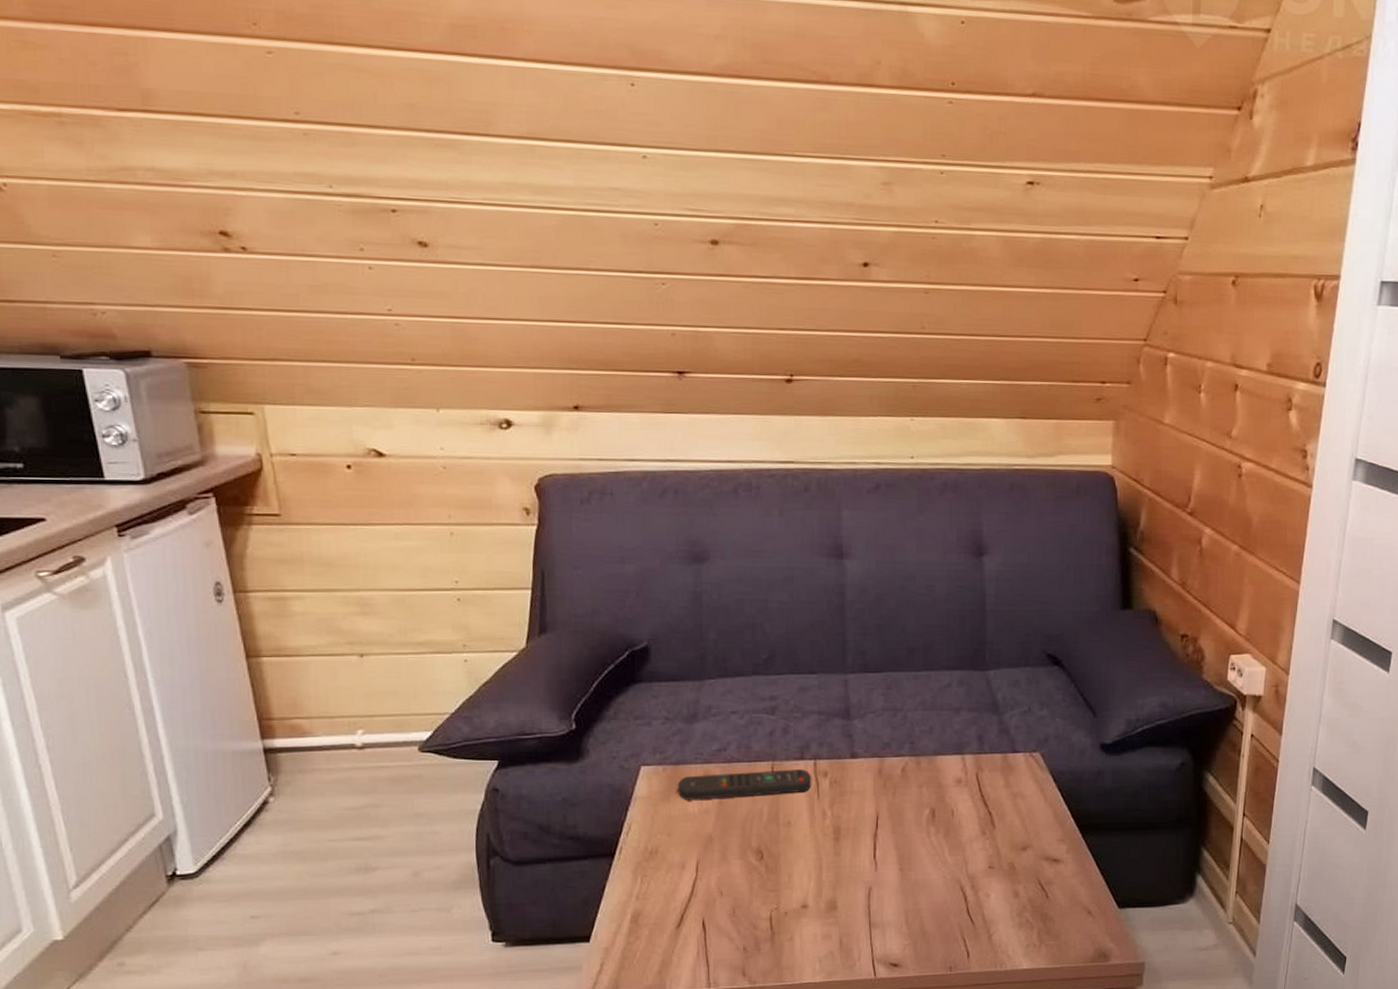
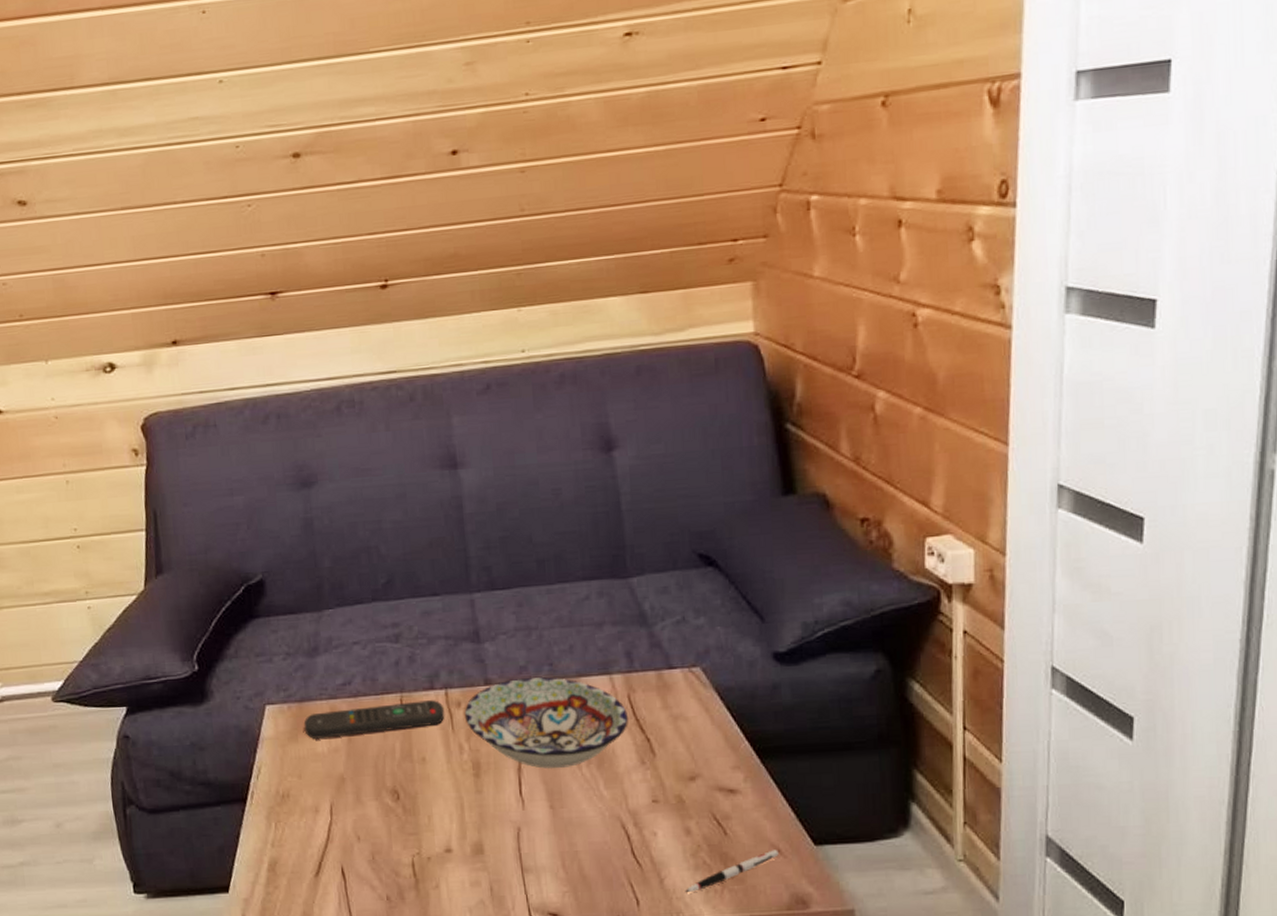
bowl: none [830,753,975,836] -> present [464,676,628,770]
pen: none [1009,911,1089,946] -> present [685,849,779,892]

